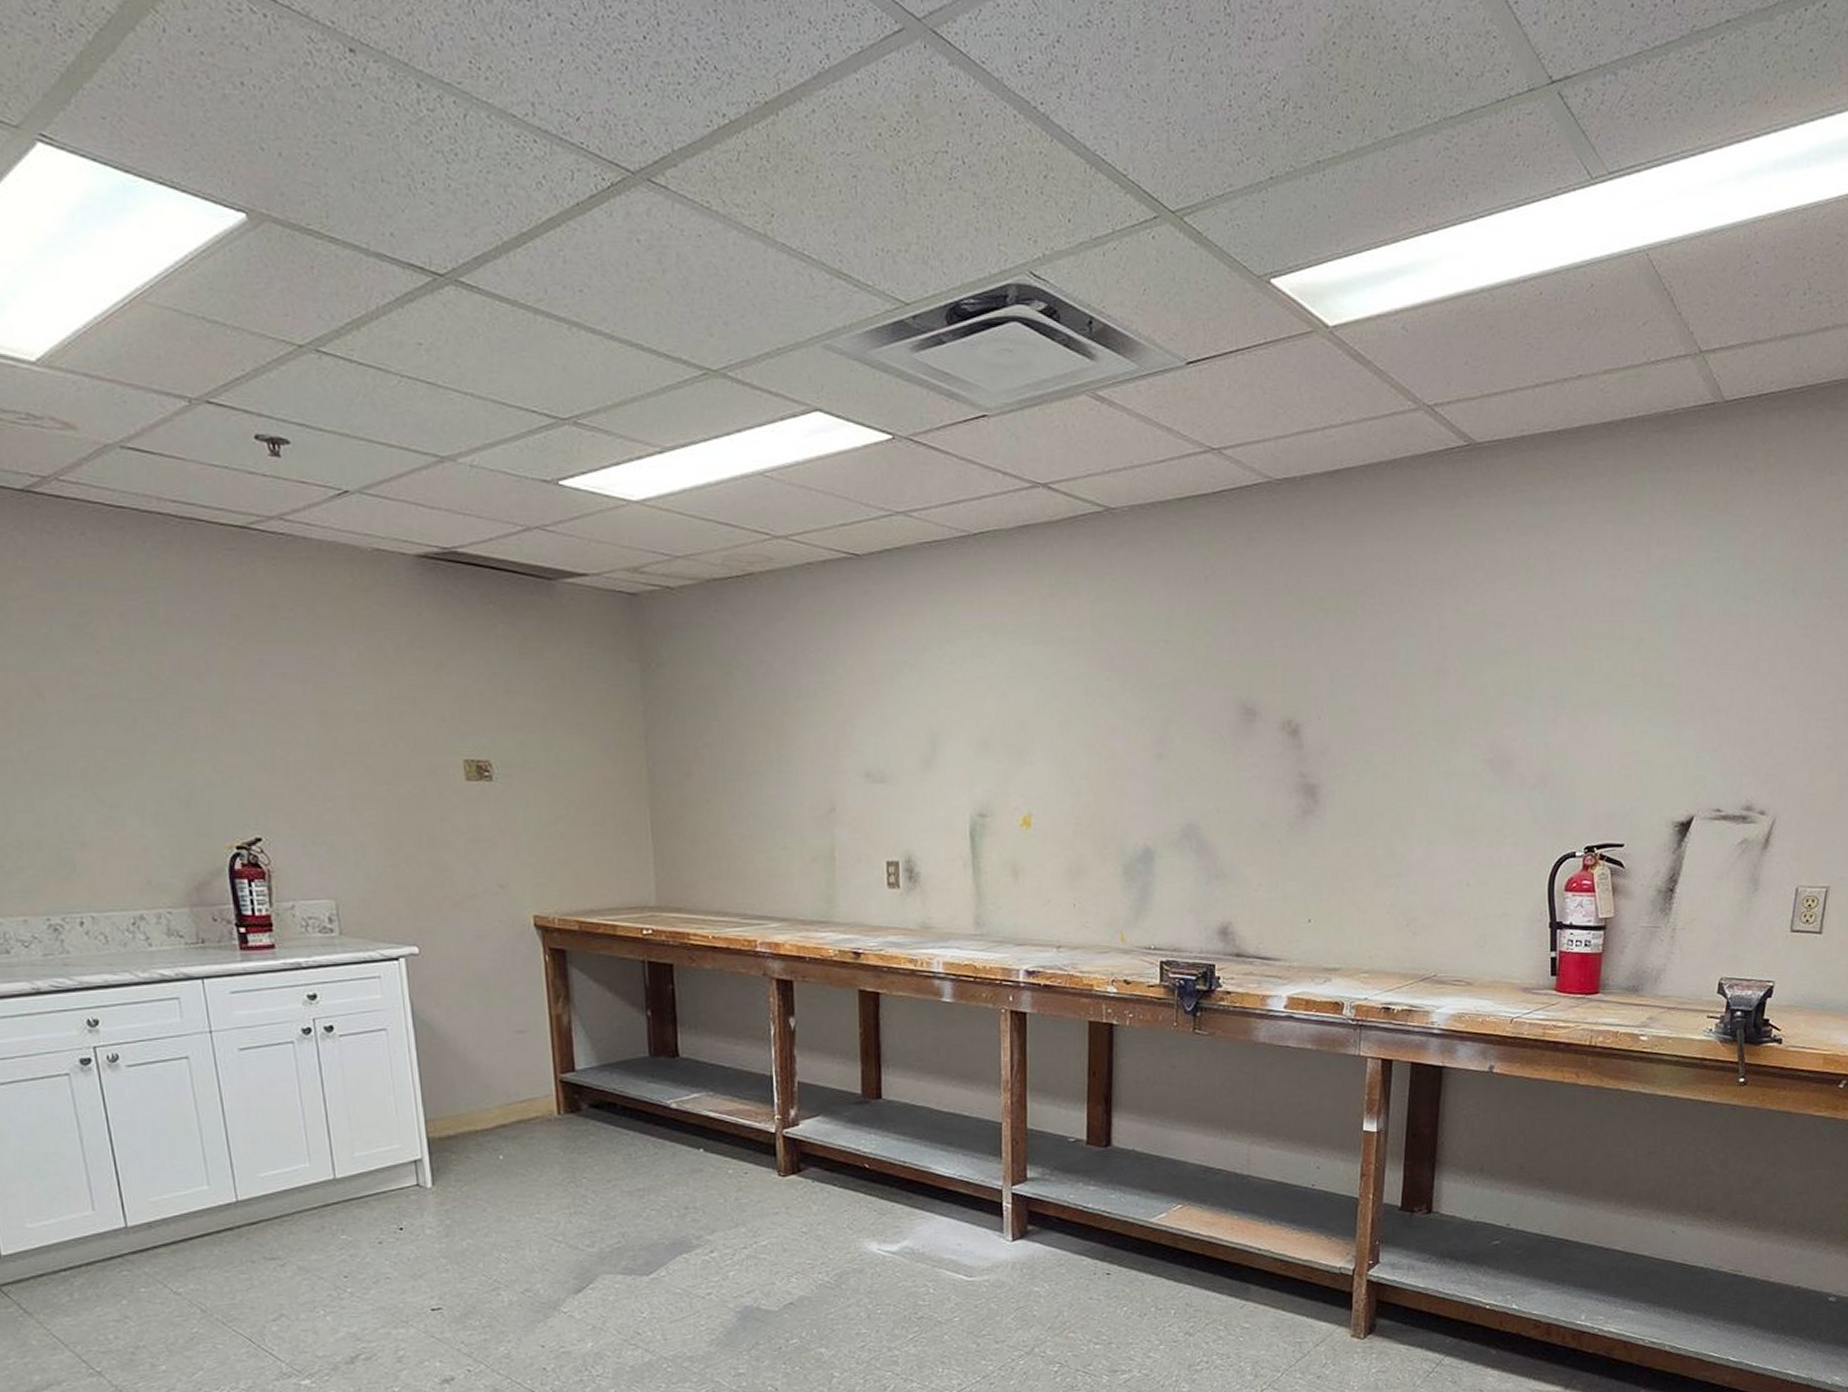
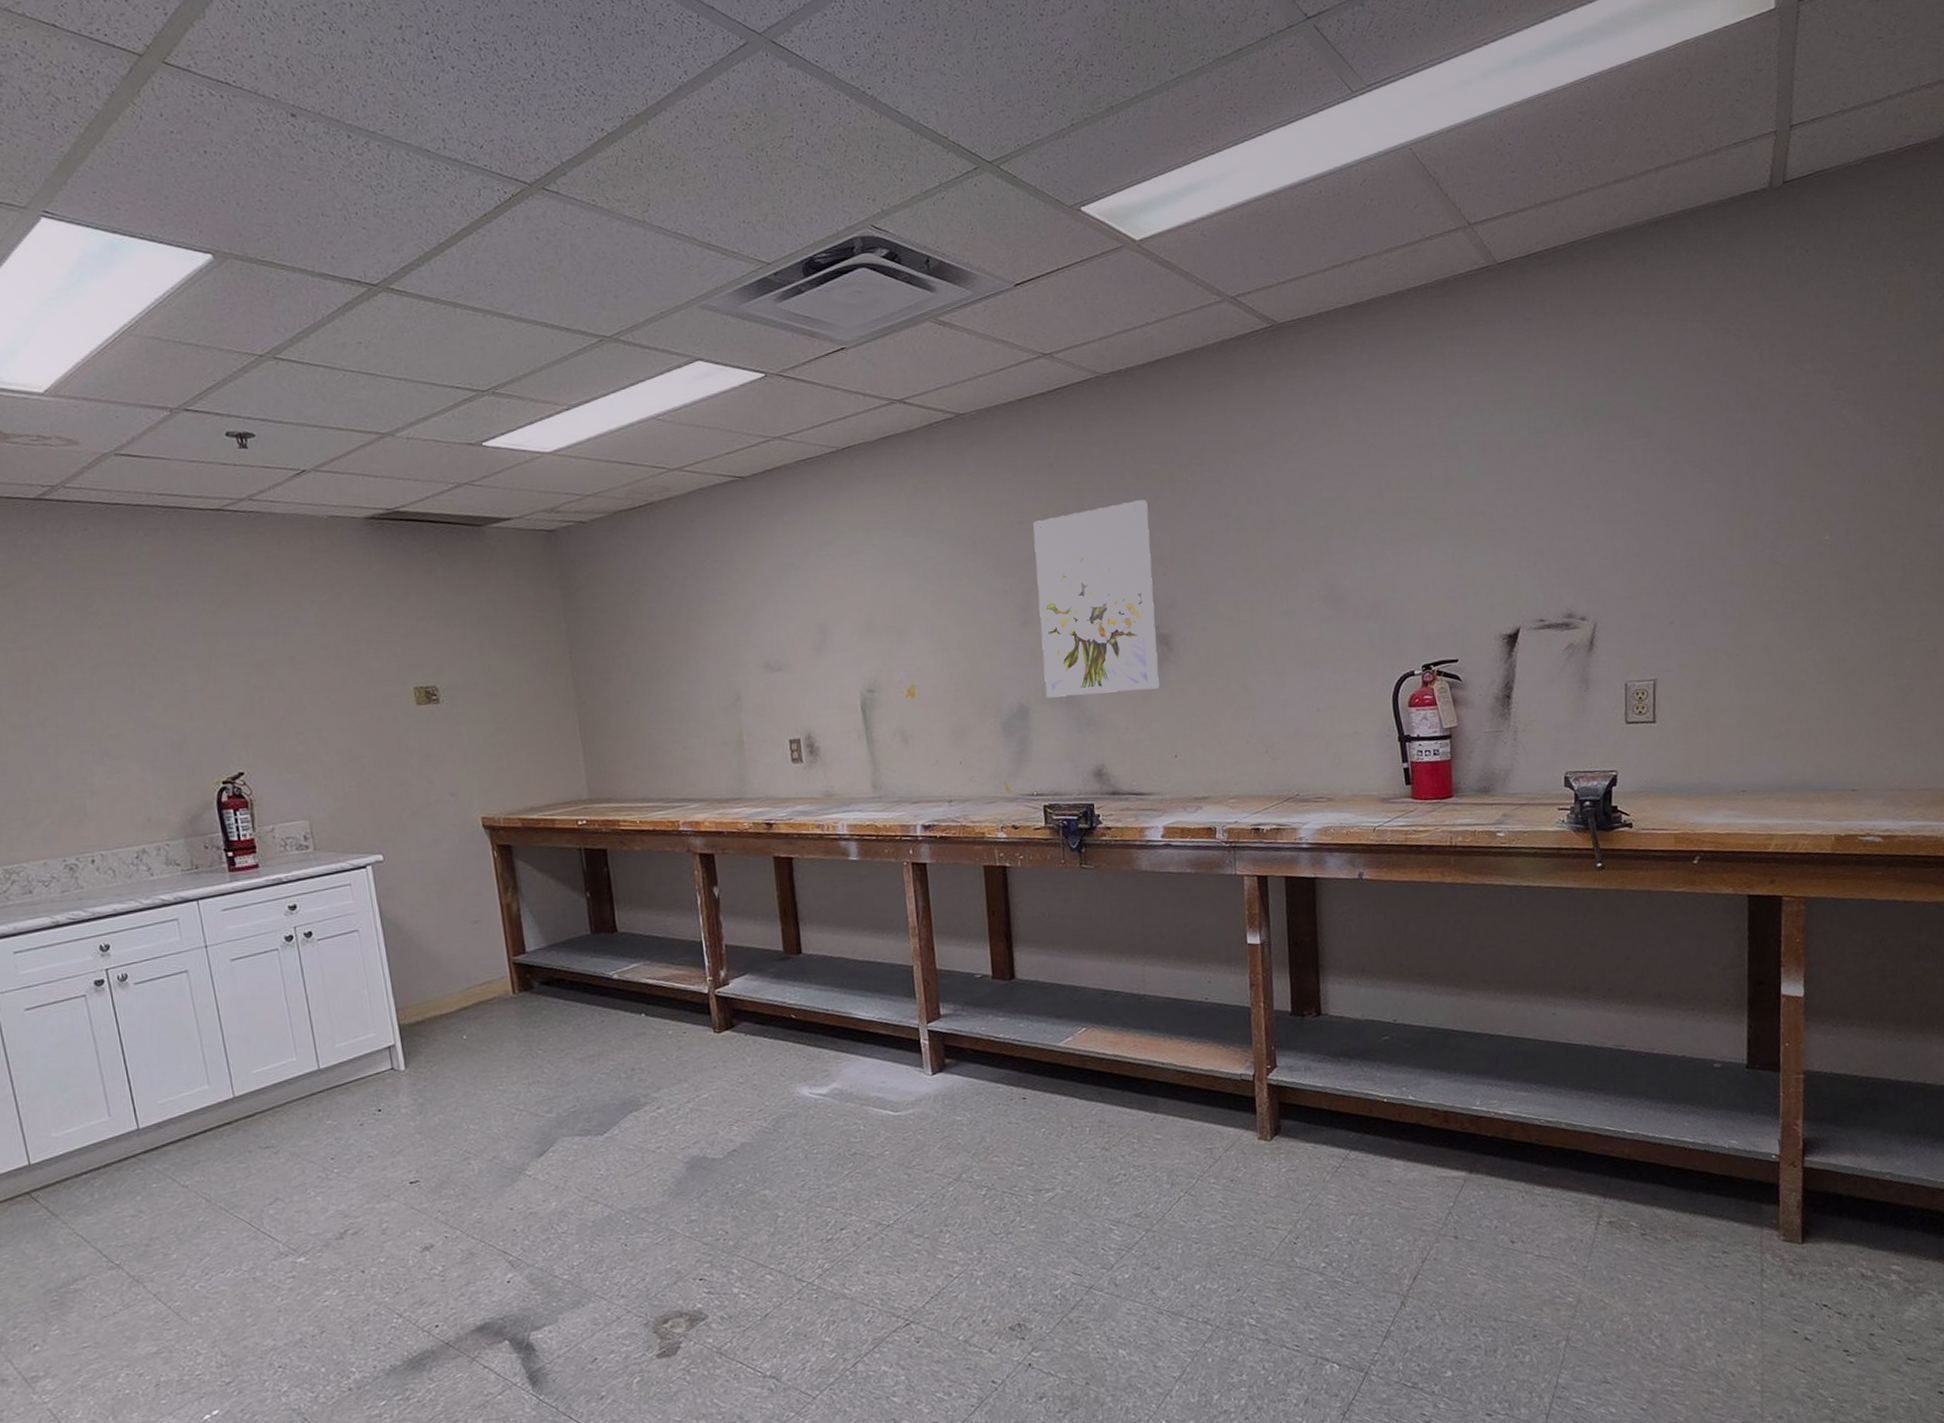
wall art: none [1175,630,1309,844] -> present [1033,500,1160,698]

